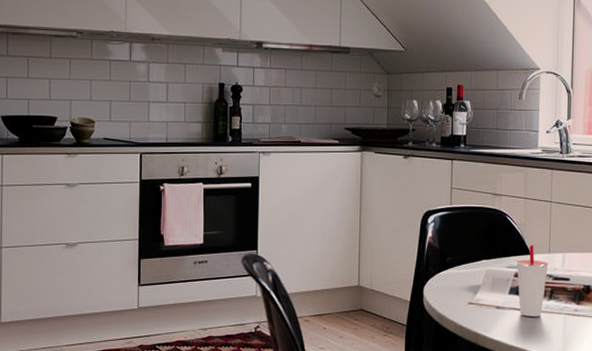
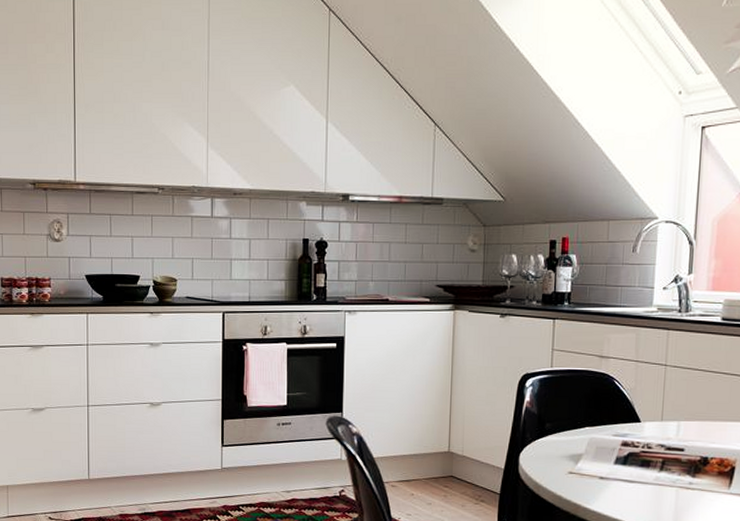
cup: present [516,244,549,317] -> none [623,411,661,489]

